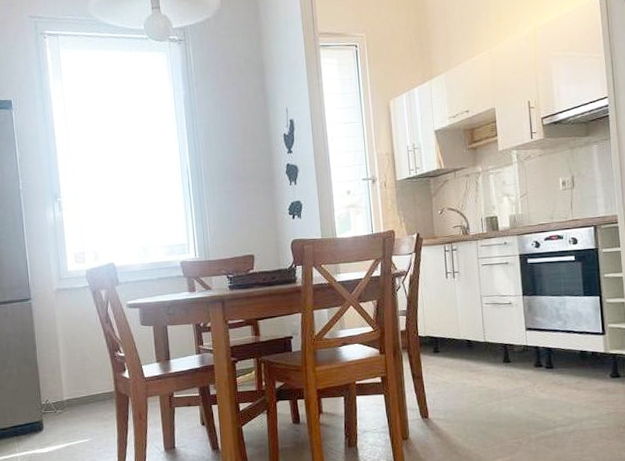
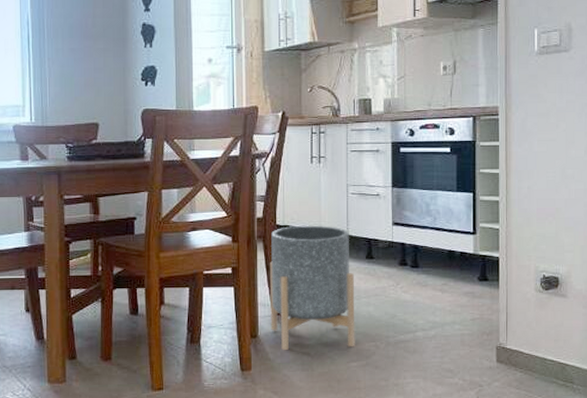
planter: none [414,334,499,451] -> present [269,225,355,351]

